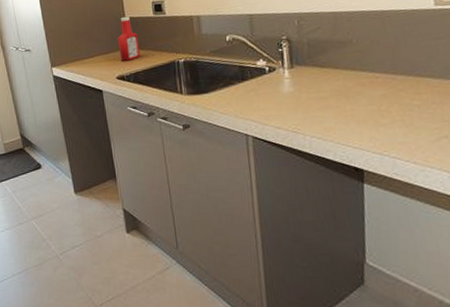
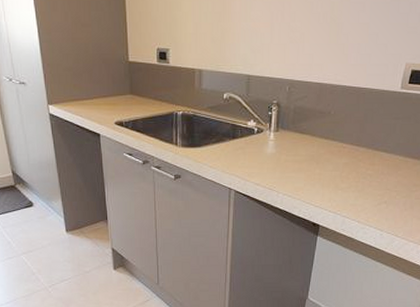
ketchup bottle: present [117,16,141,61] -> none [119,60,141,107]

